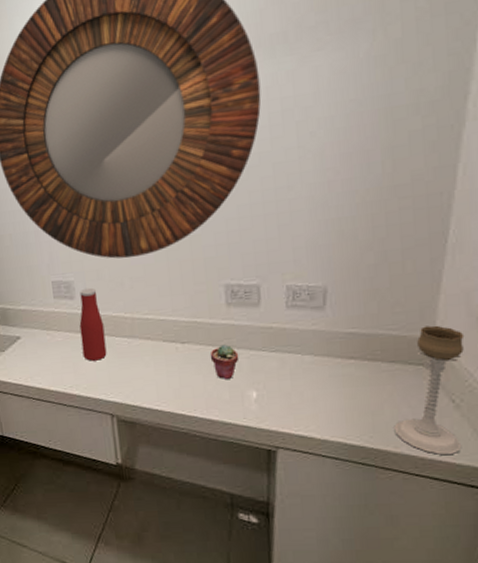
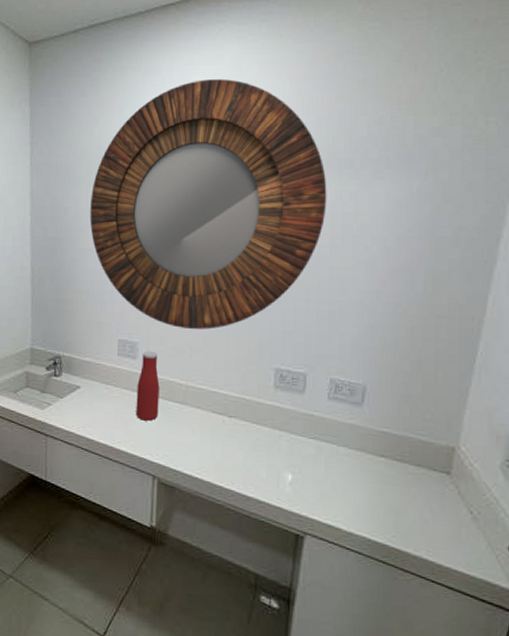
potted succulent: present [210,344,239,379] -> none [253,424,280,458]
candle holder: present [394,325,465,455] -> none [415,436,485,566]

